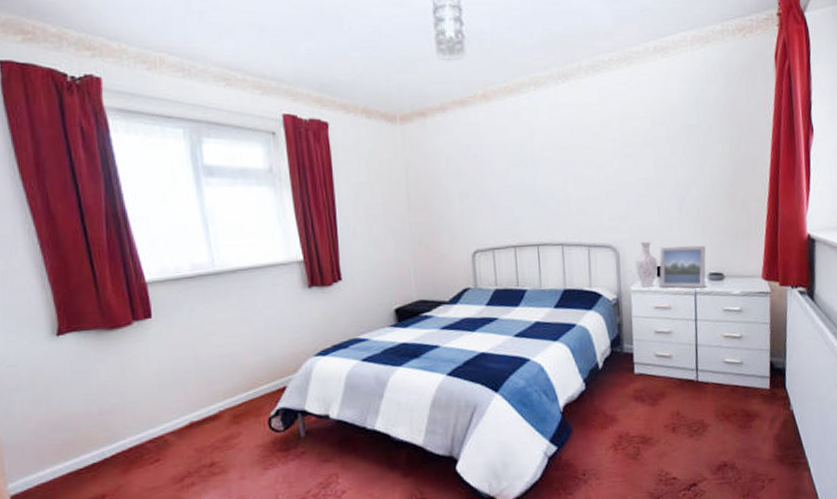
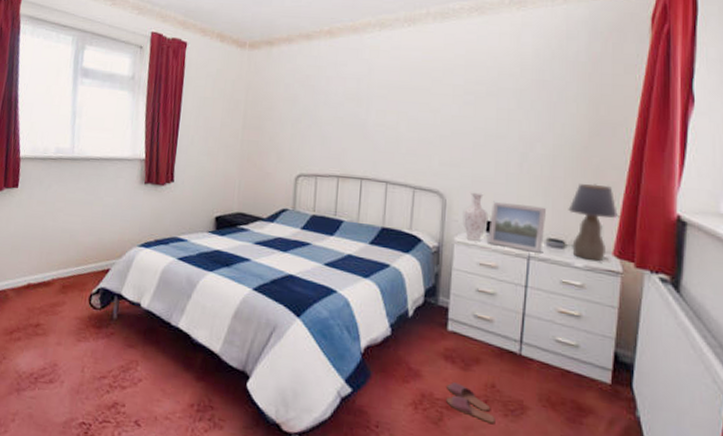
slippers: none [640,418,683,446] -> present [446,382,495,423]
table lamp: none [723,216,764,287] -> present [568,184,619,261]

